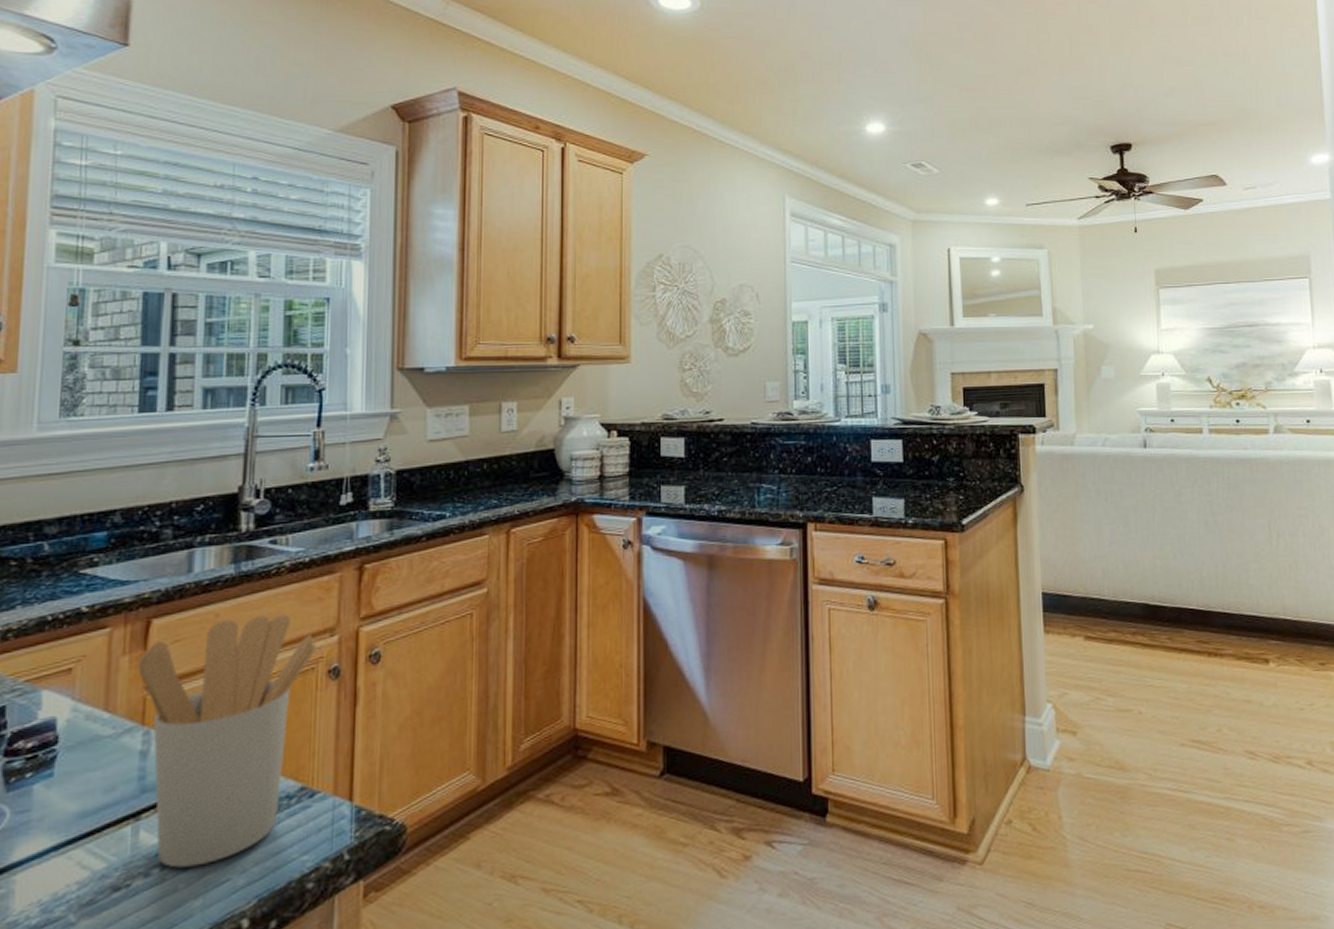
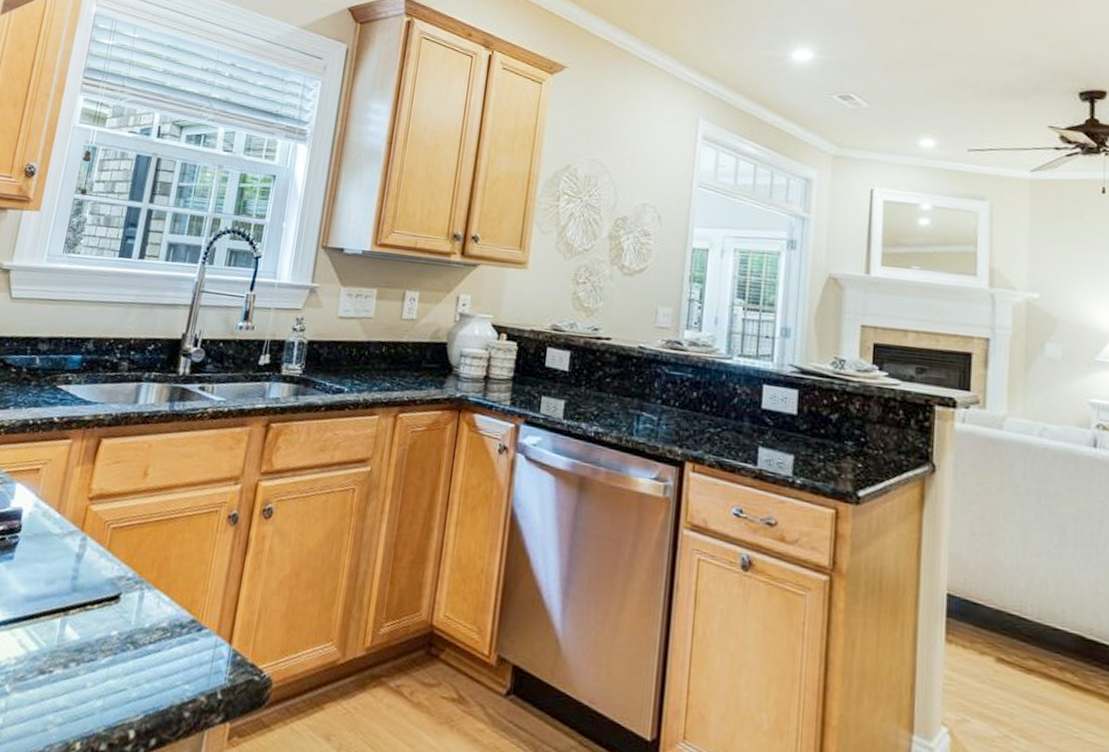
utensil holder: present [138,615,316,868] -> none [76,451,222,670]

